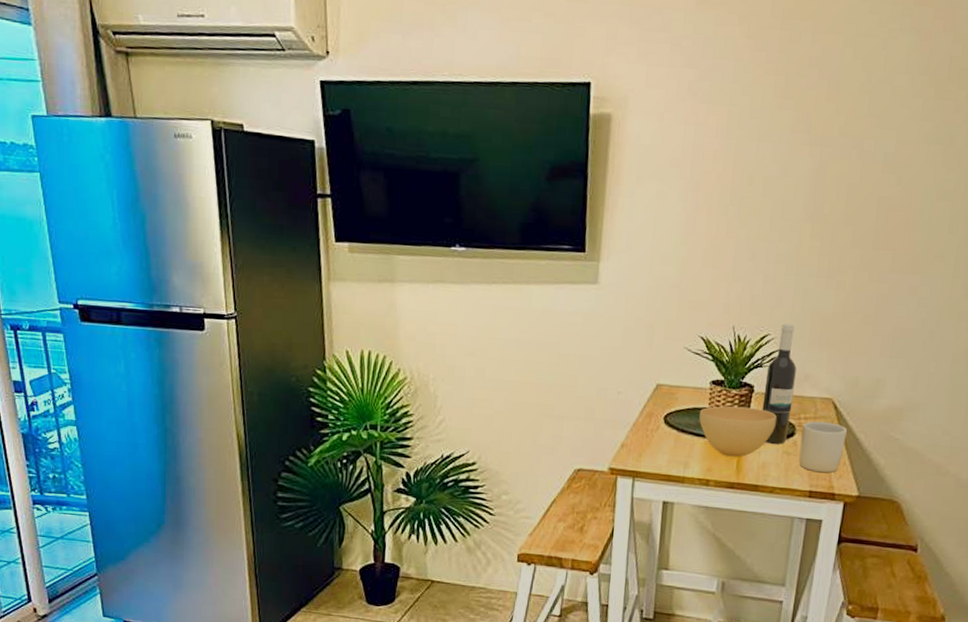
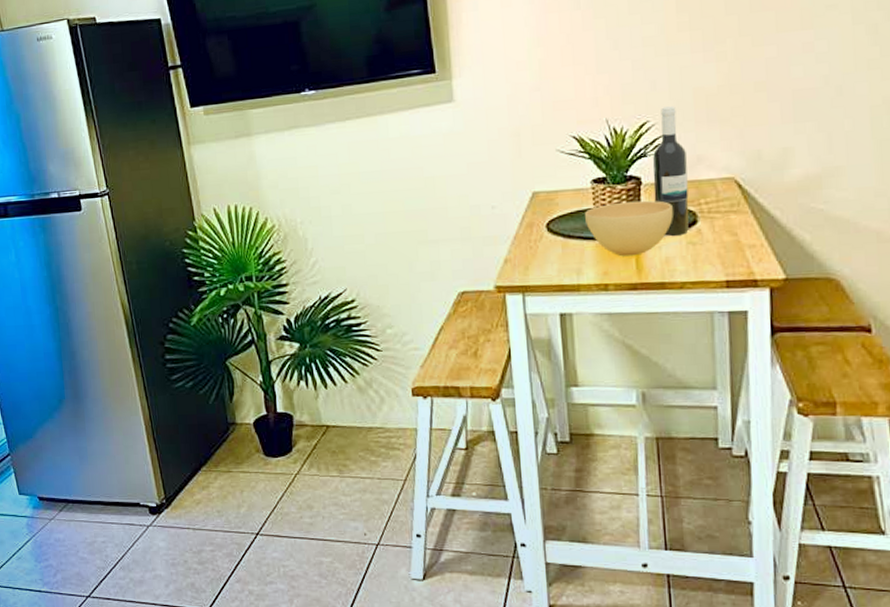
mug: present [798,421,847,473] -> none [704,203,759,260]

